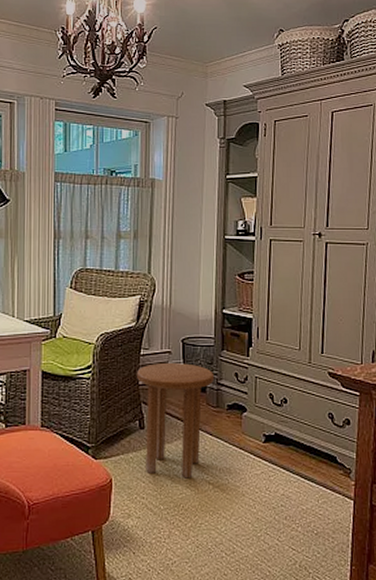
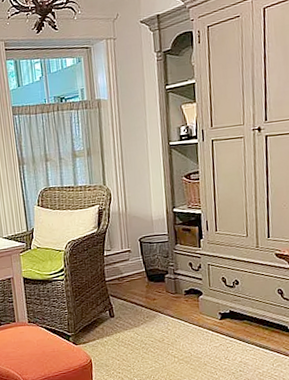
side table: present [136,363,215,479] -> none [102,259,172,355]

